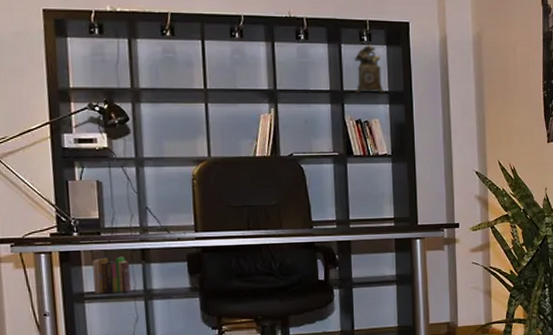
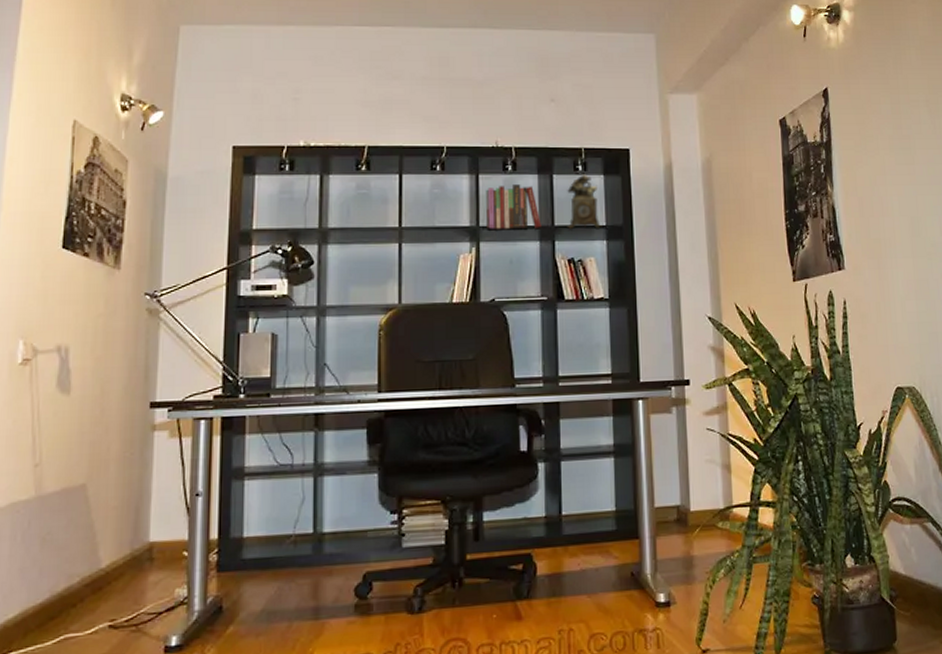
books: present [92,256,132,294] -> none [256,422,300,469]
books: none [281,52,332,95] -> present [486,184,542,232]

